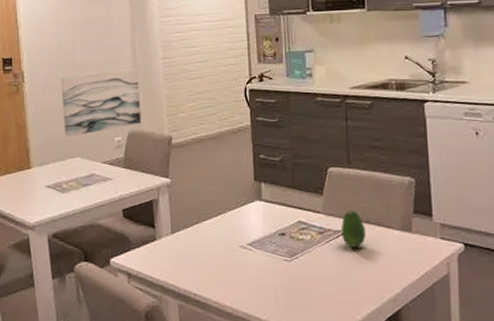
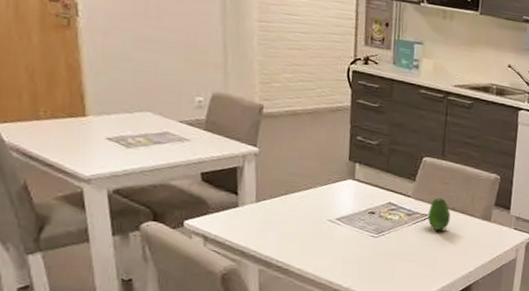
wall art: present [60,68,141,137] -> none [128,18,229,89]

